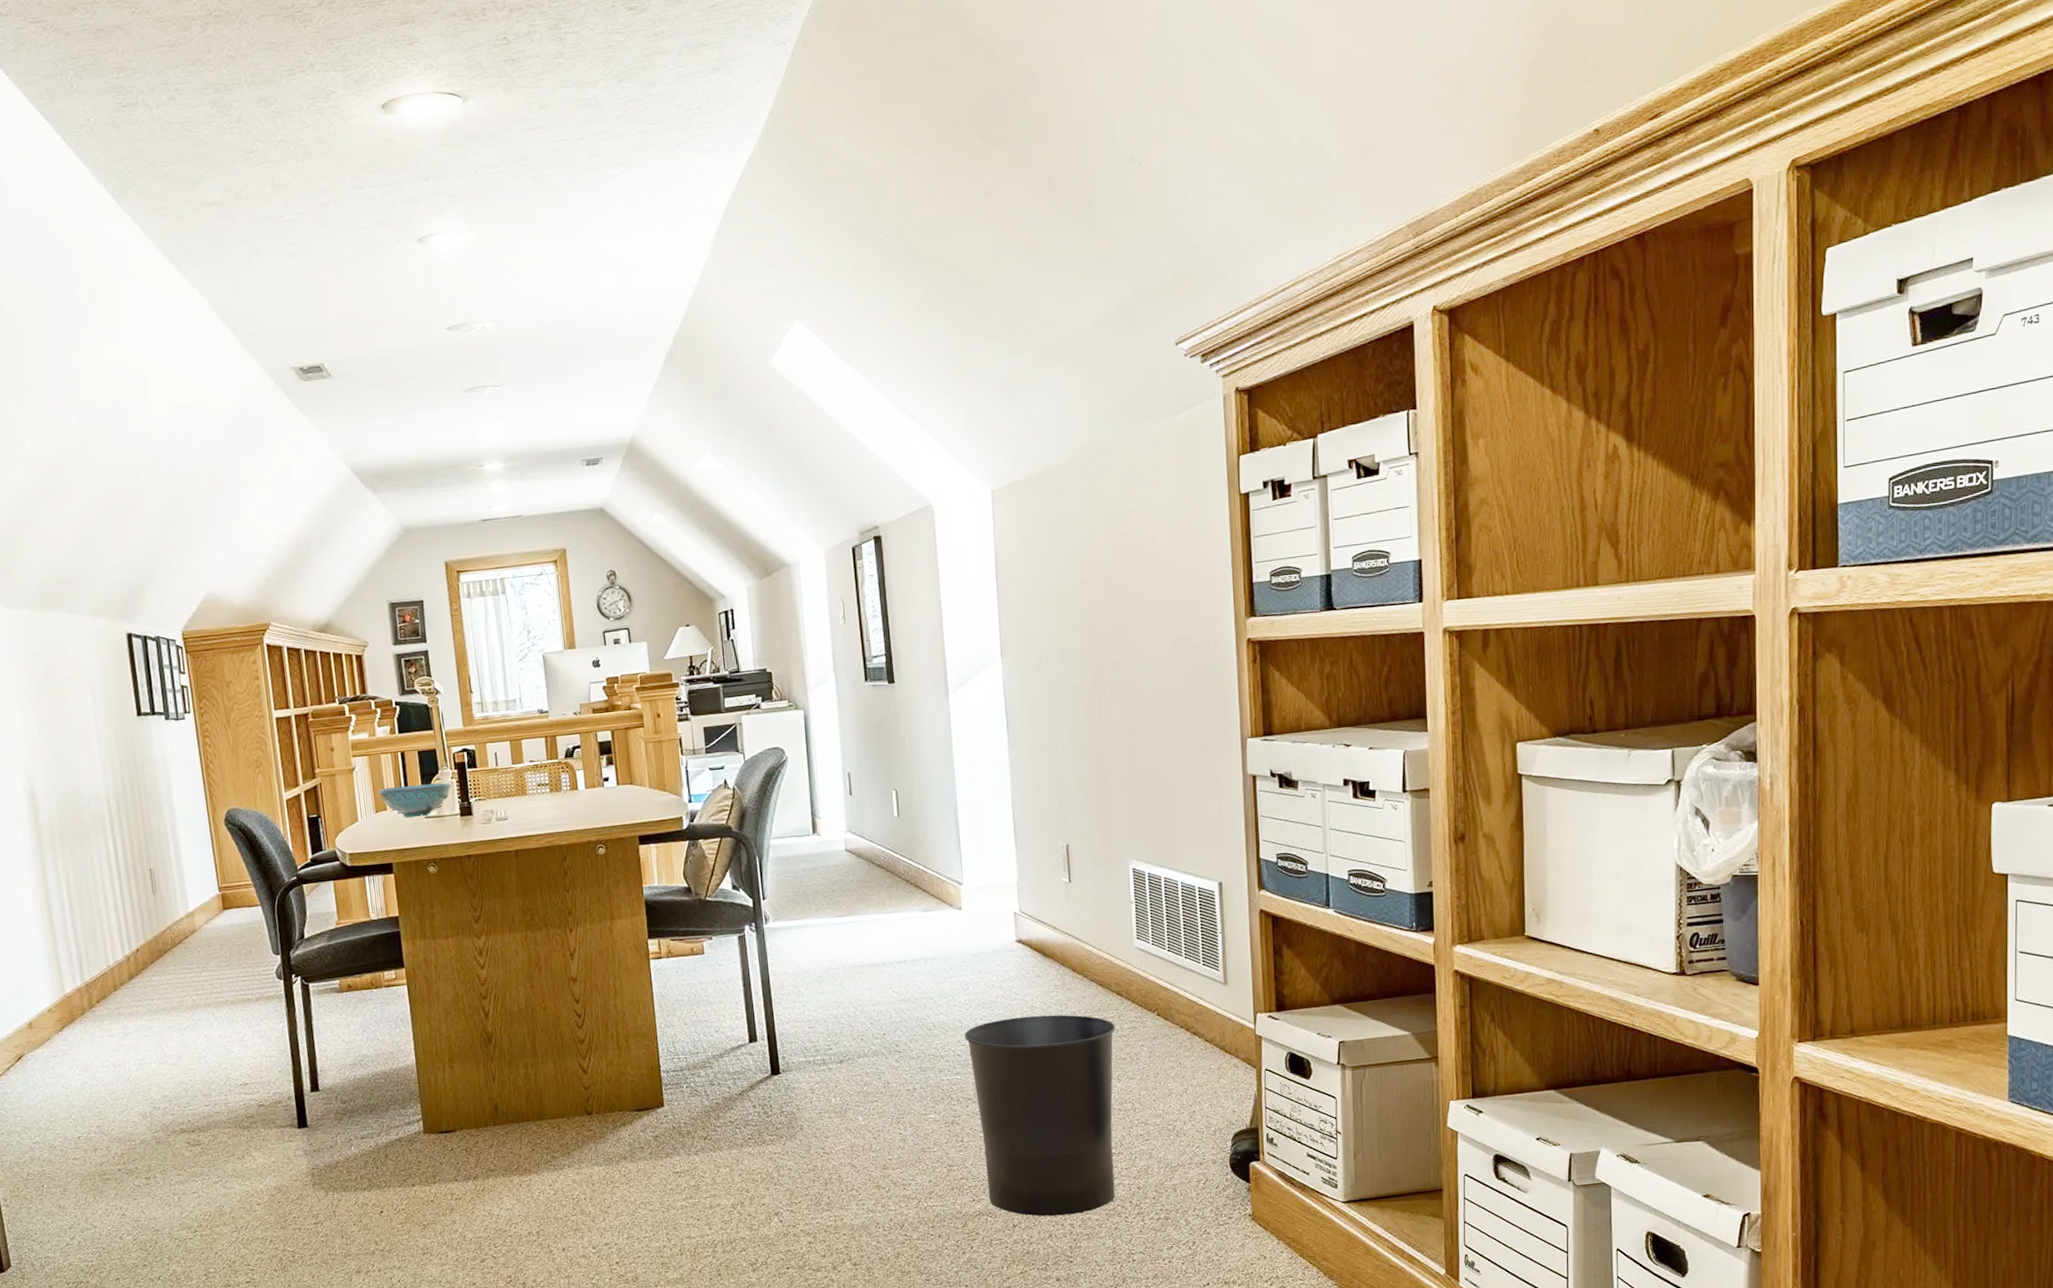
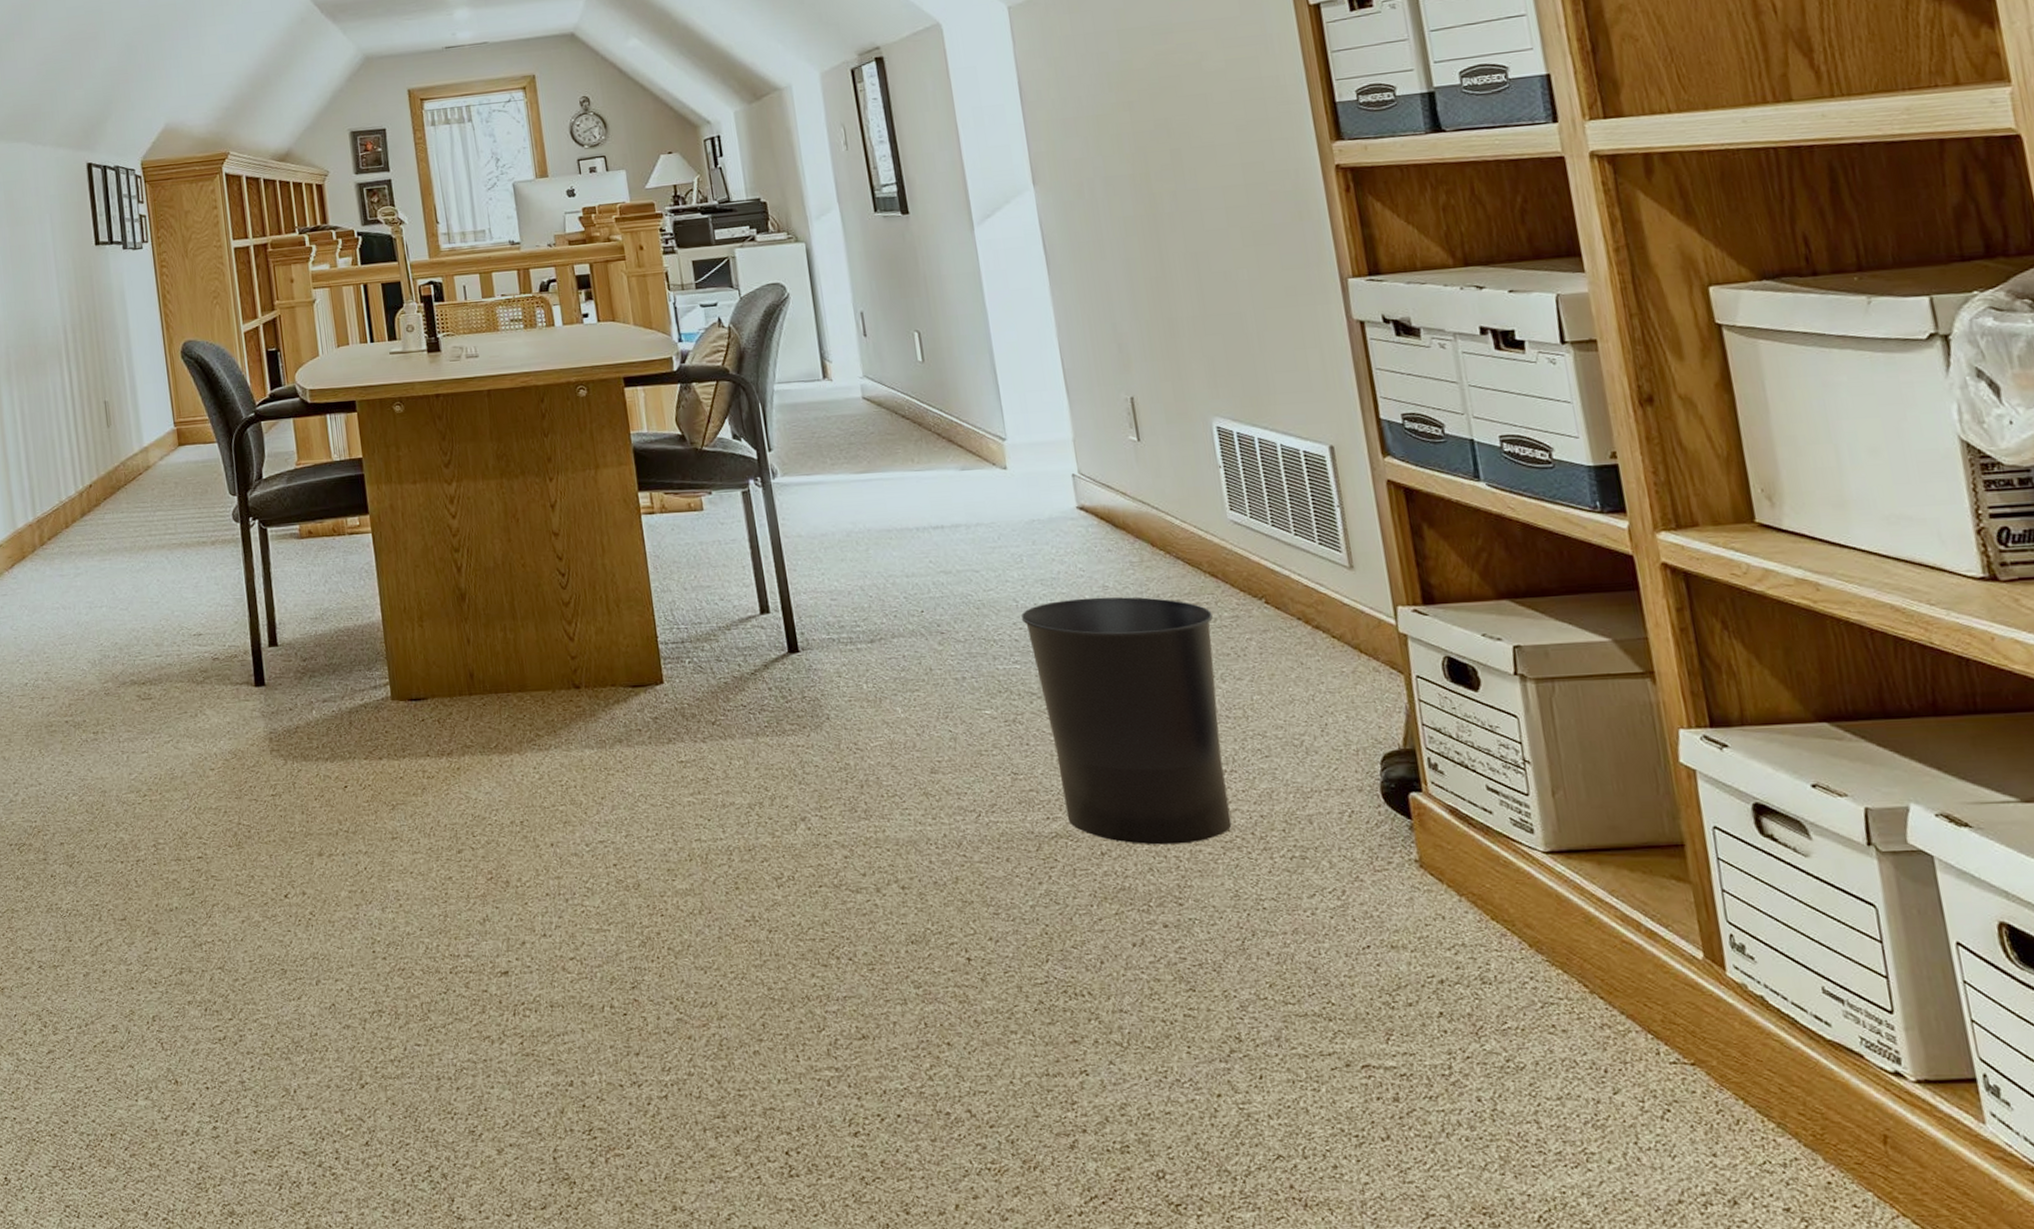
decorative bowl: present [378,783,452,819] -> none [339,317,418,354]

